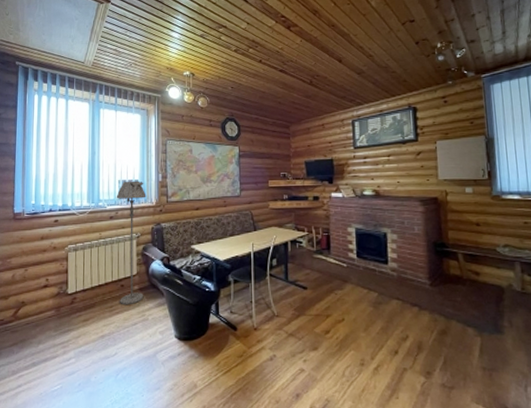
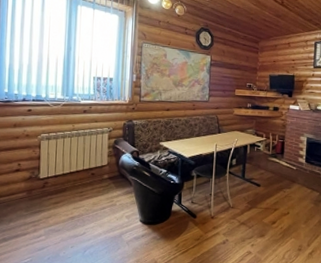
floor lamp: present [116,181,147,305] -> none [90,78,120,192]

